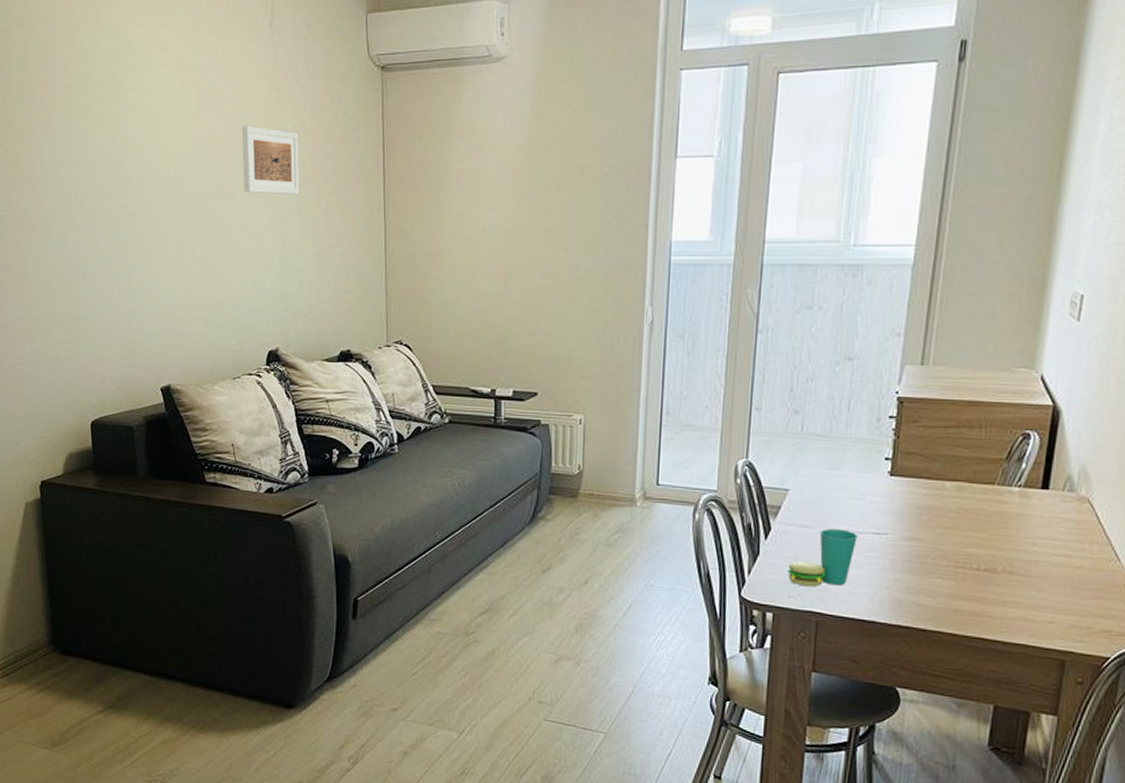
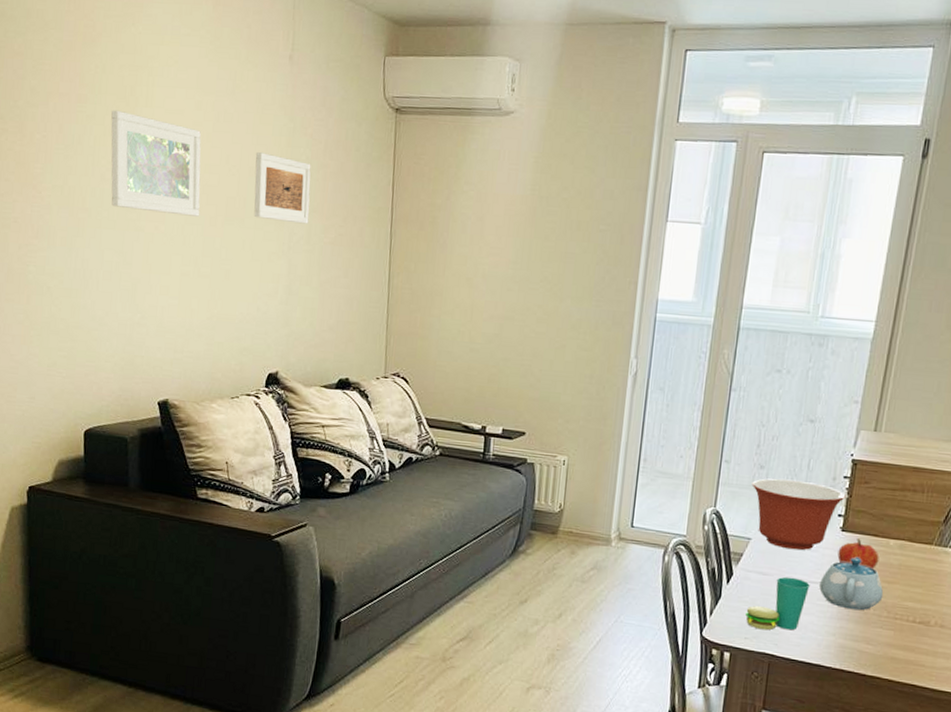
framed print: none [97,97,190,197] -> present [111,110,201,217]
mixing bowl: none [786,423,893,499] -> present [751,478,846,551]
teapot: none [868,502,942,561] -> present [819,556,884,611]
fruit: none [887,483,935,515] -> present [837,538,879,569]

